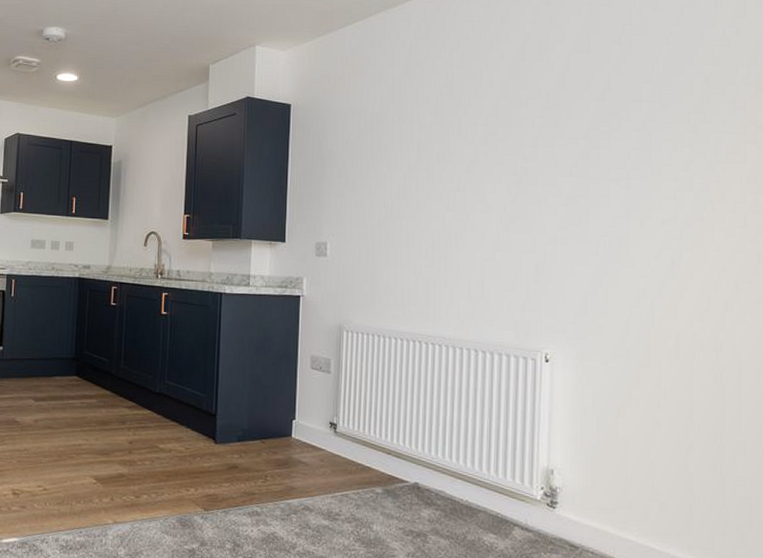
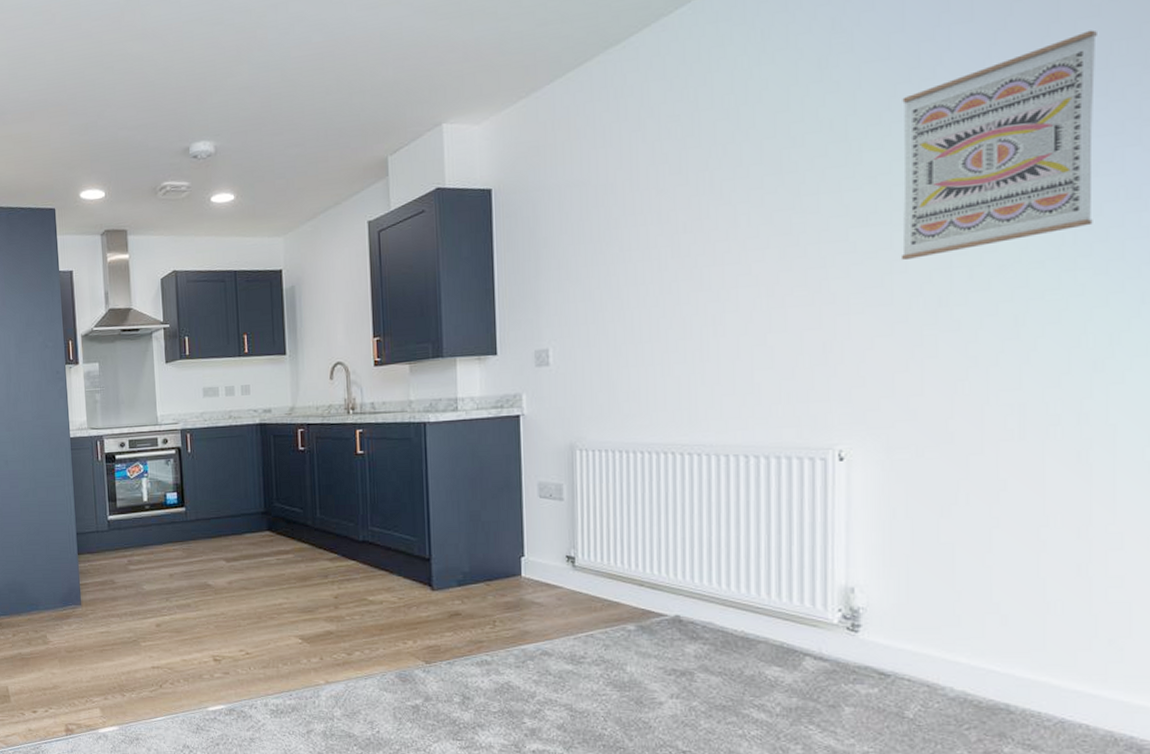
wall art: none [594,55,728,207] -> present [900,30,1097,260]

